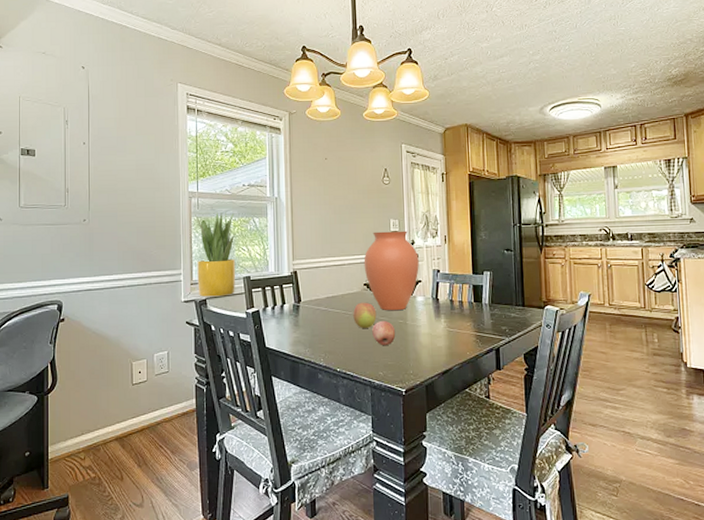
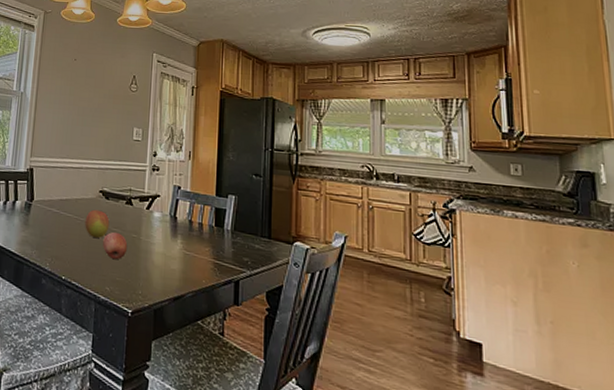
vase: present [363,230,419,311] -> none [101,138,160,224]

